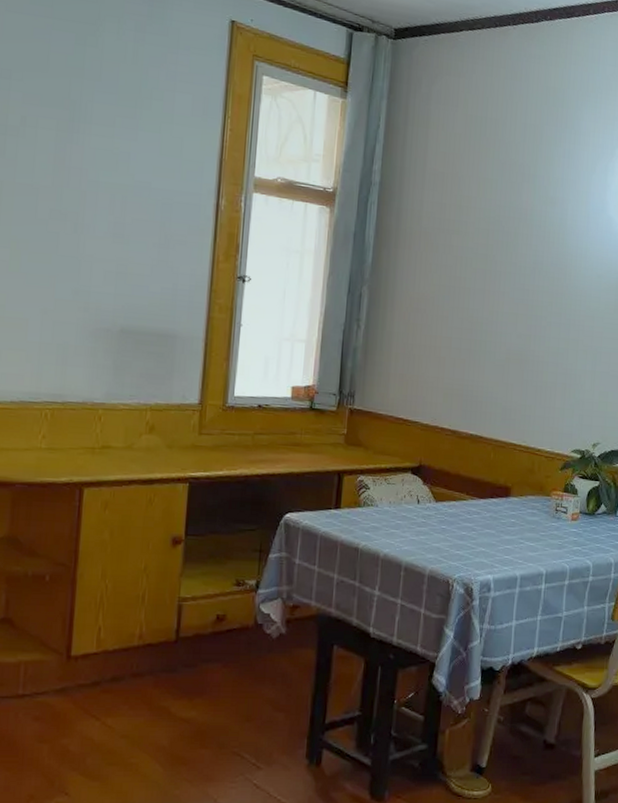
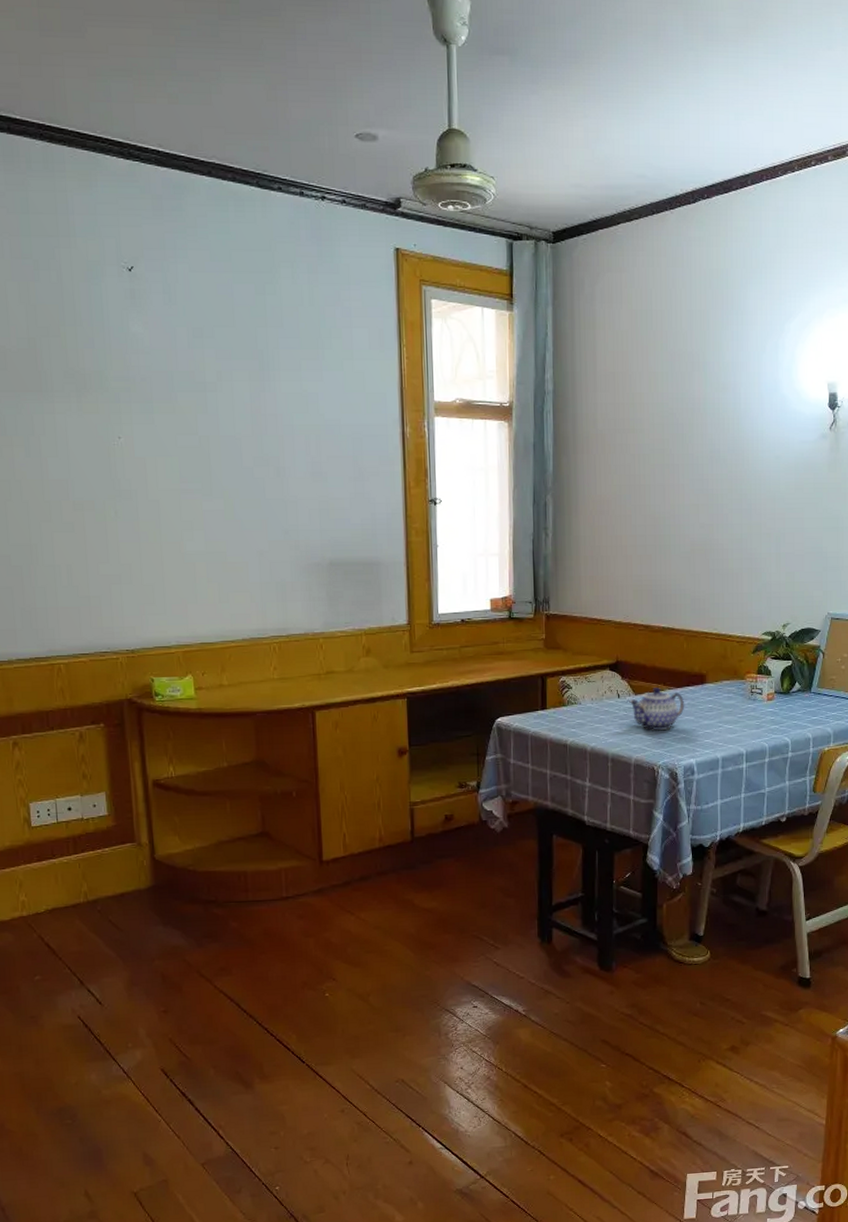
teapot: none [429,496,487,543] -> present [629,687,685,731]

